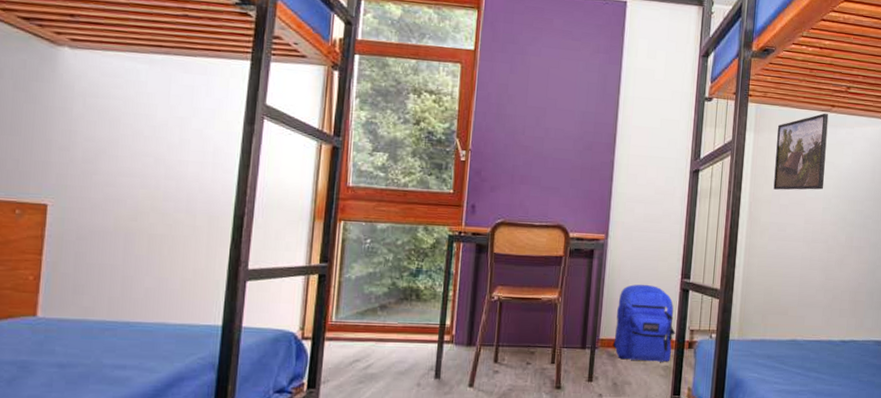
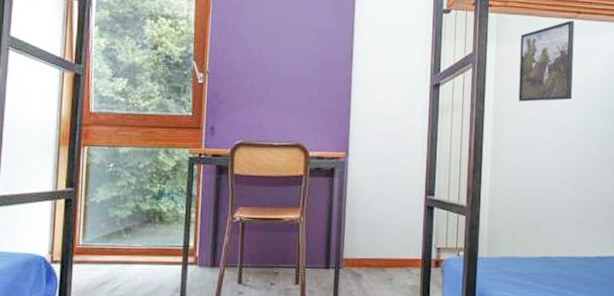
backpack: present [612,284,676,362] -> none [357,202,422,281]

